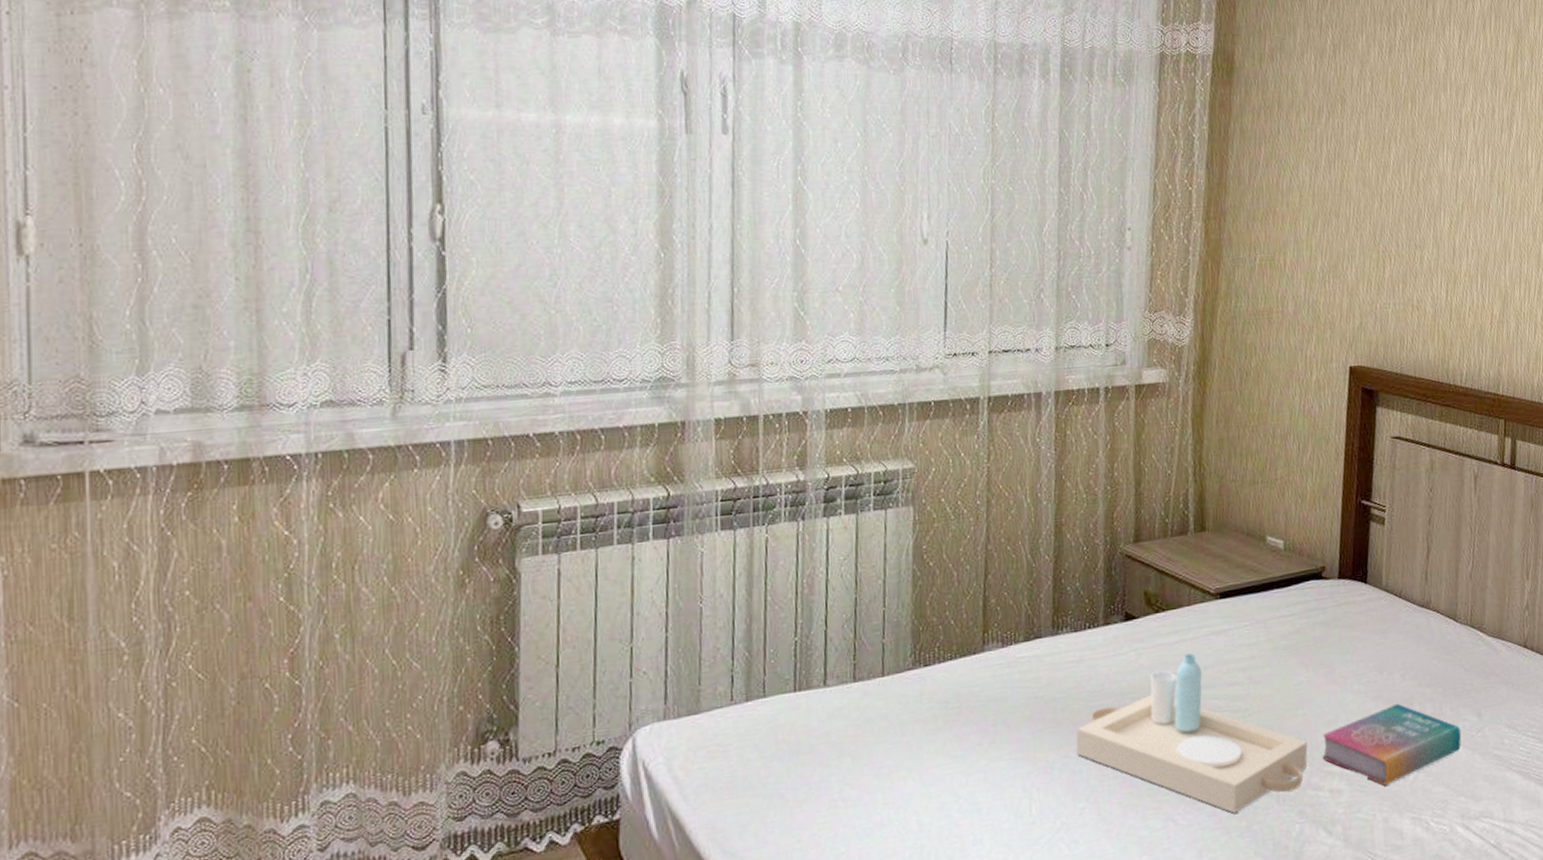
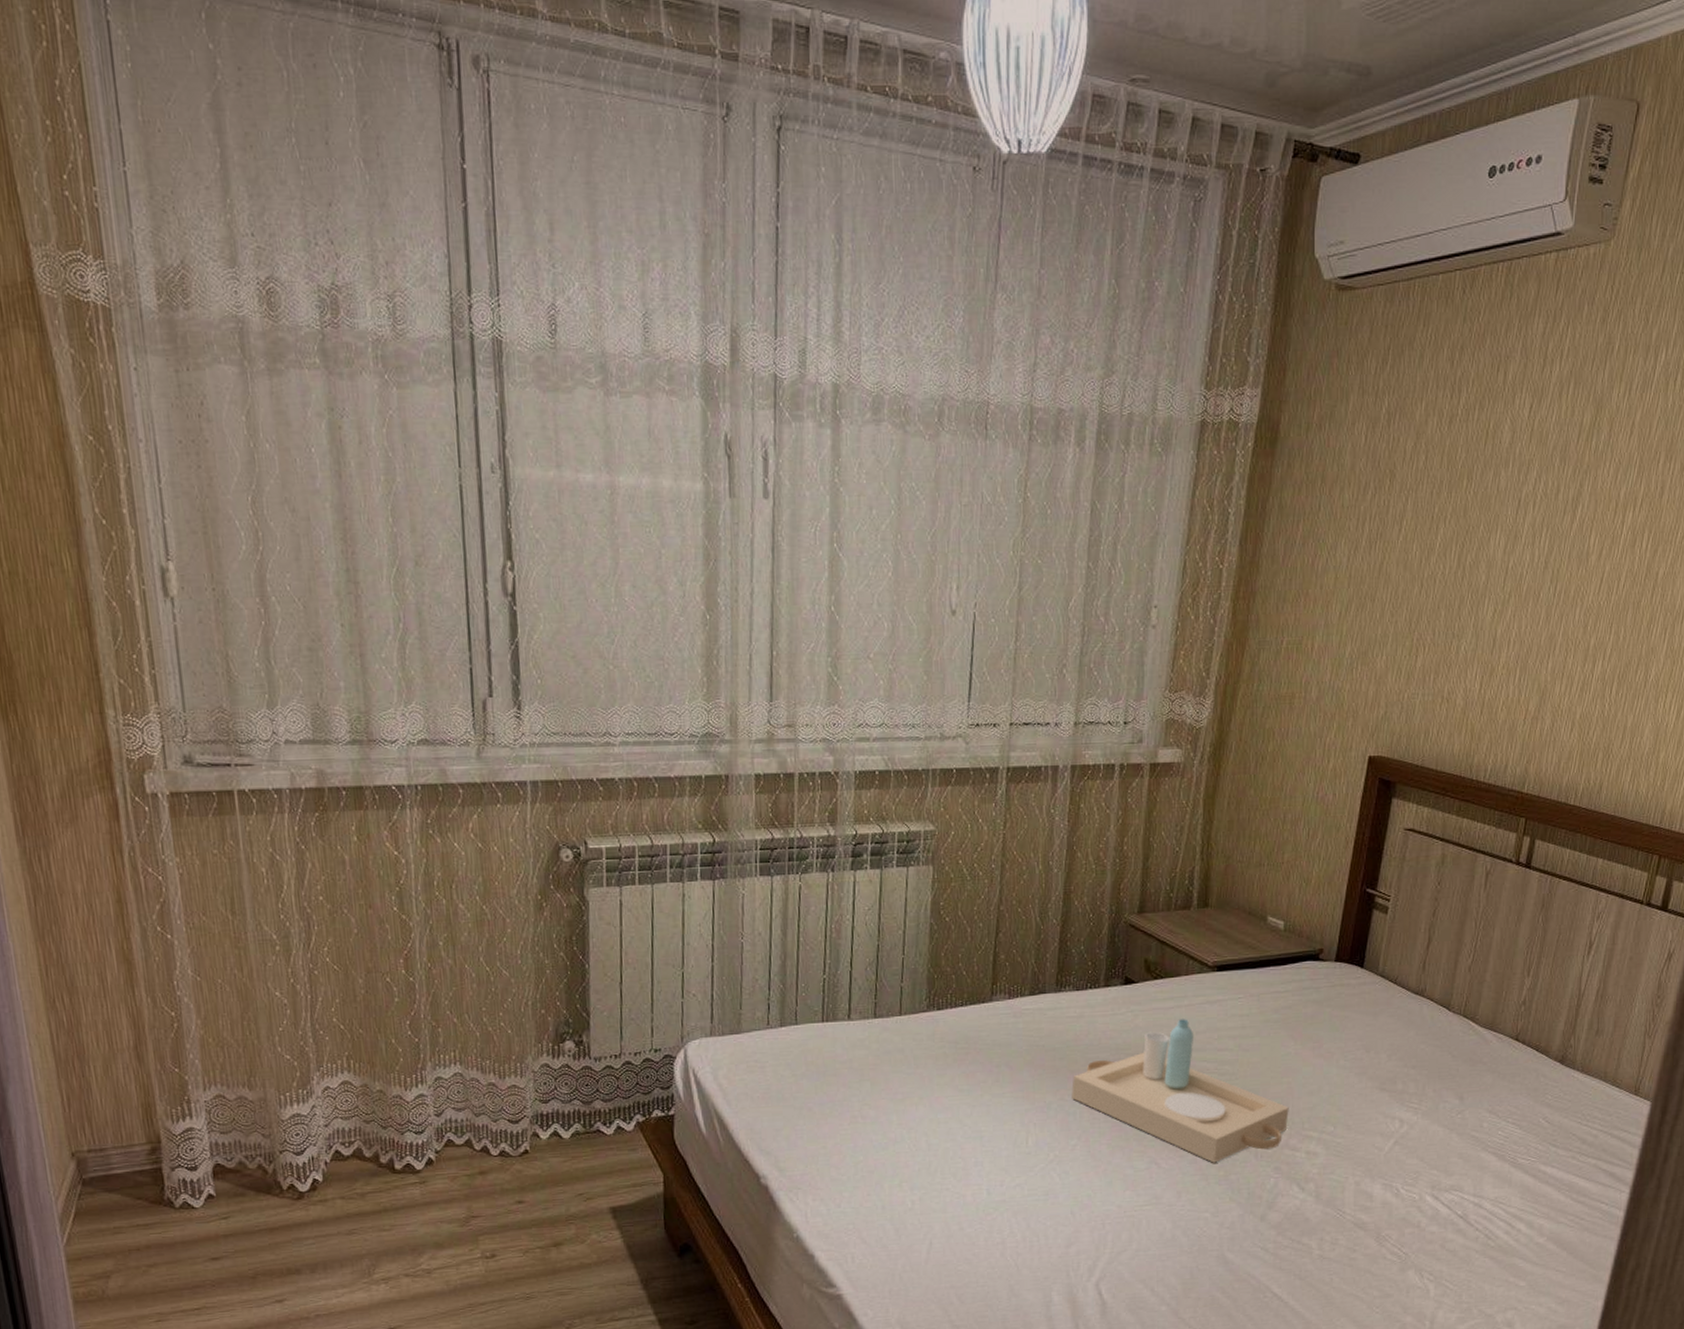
book: present [1322,703,1462,786] -> none [1302,1080,1441,1153]

